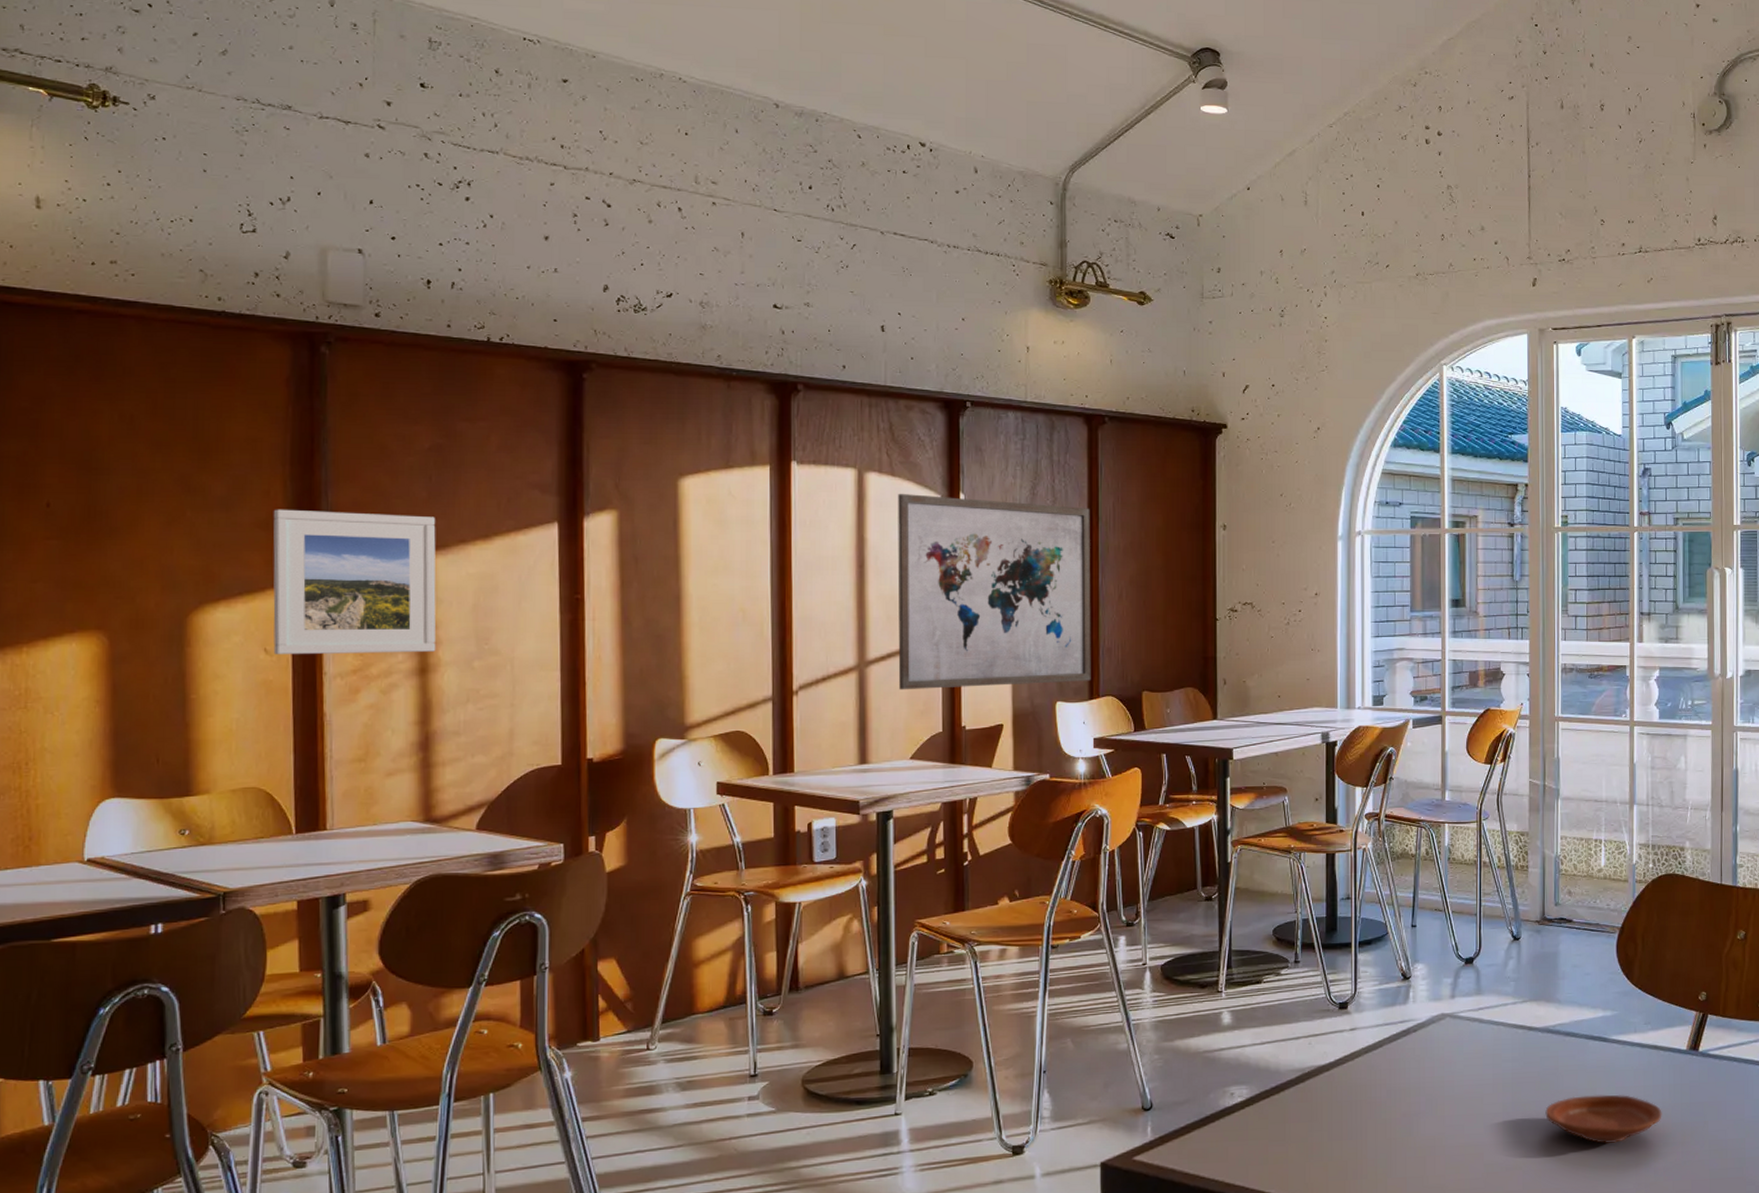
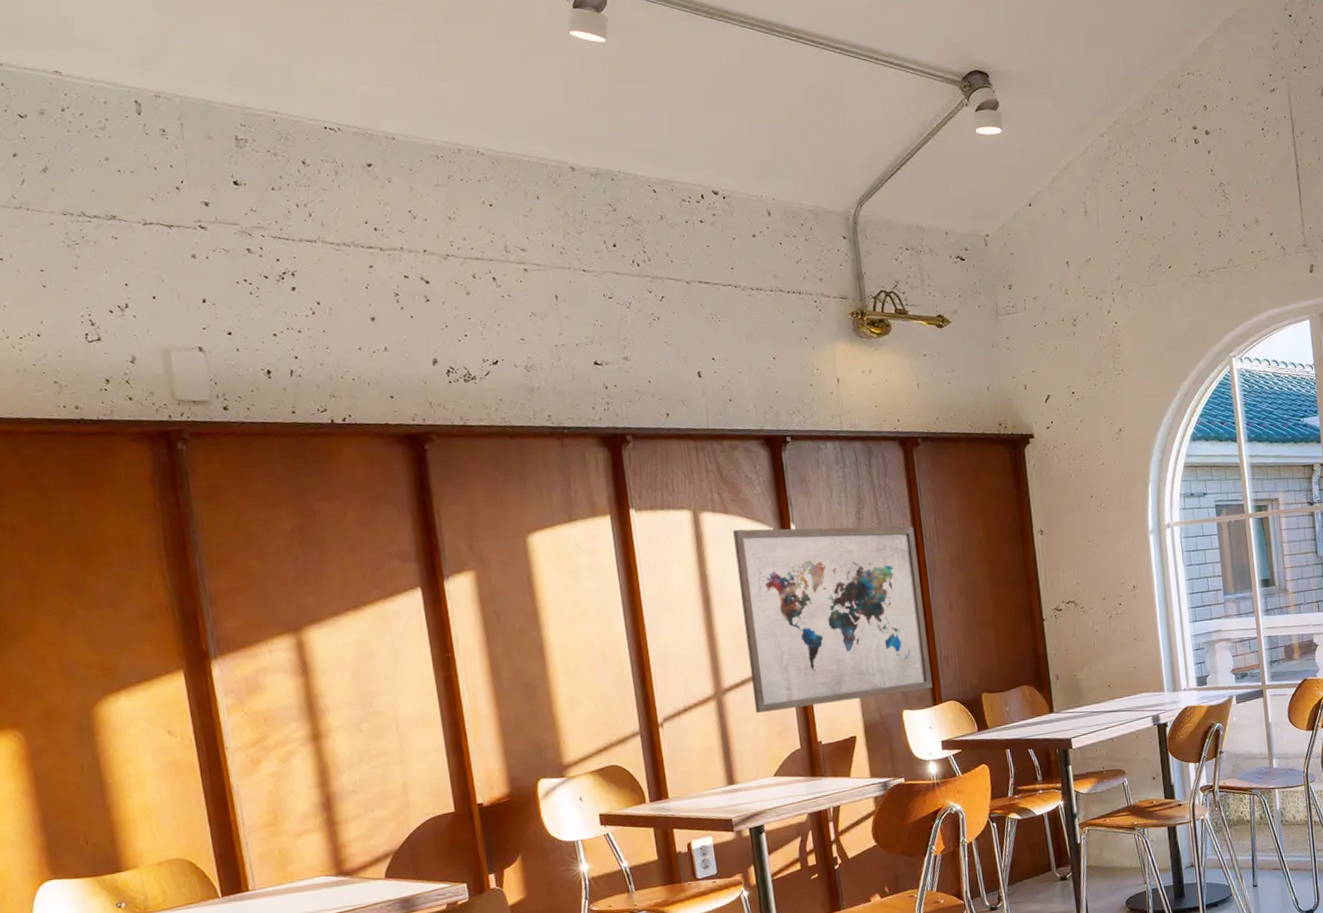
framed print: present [273,509,436,655] -> none [156,593,325,736]

